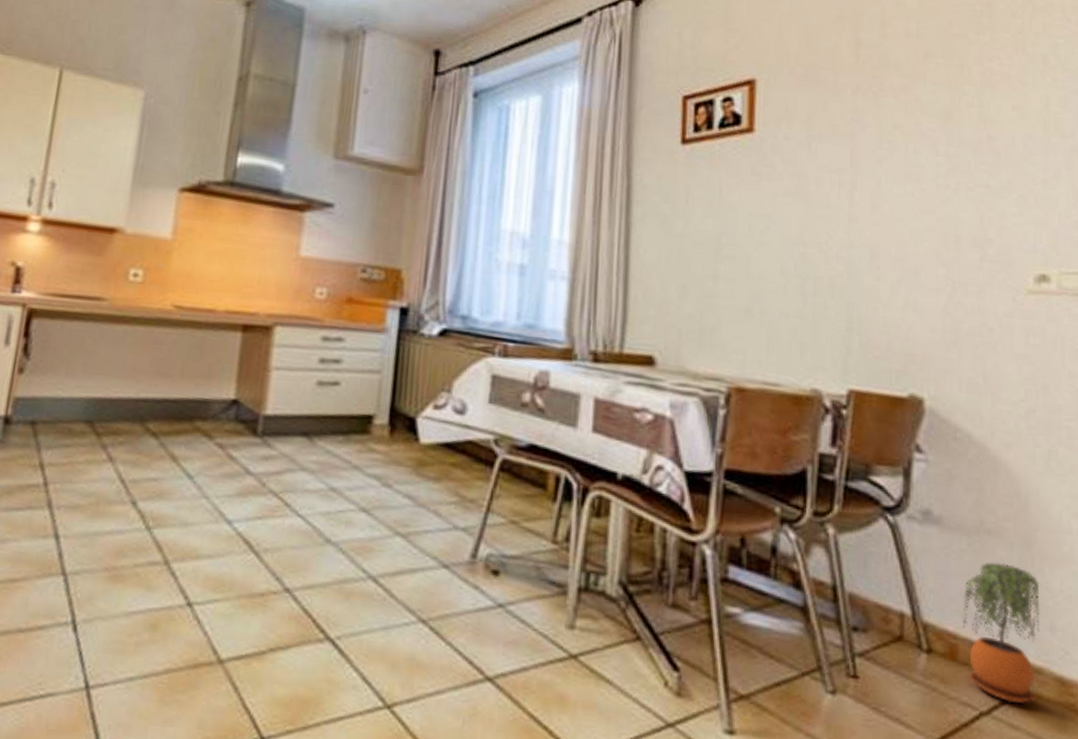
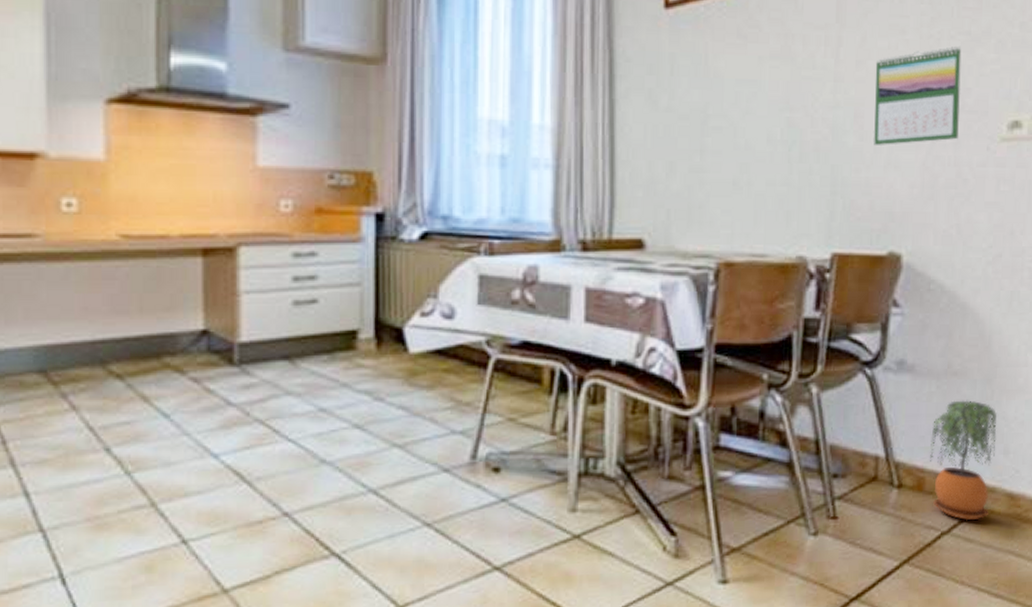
calendar: none [891,197,981,288] -> present [874,45,962,145]

